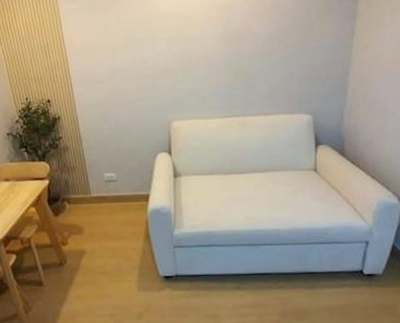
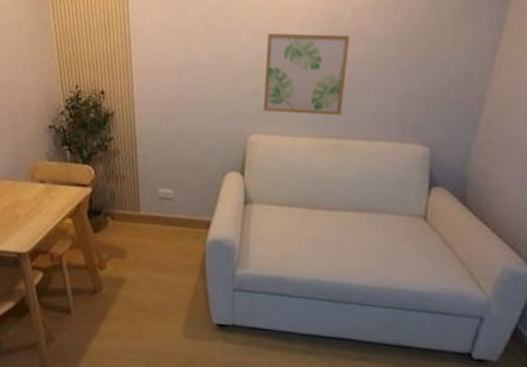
wall art: none [177,35,242,102] -> present [263,33,350,116]

